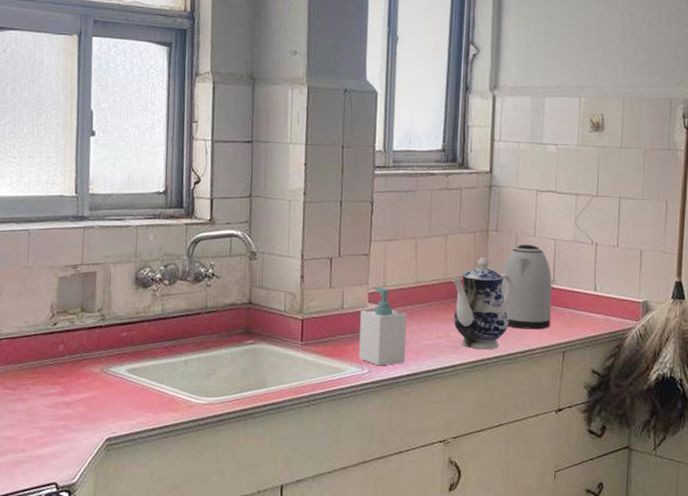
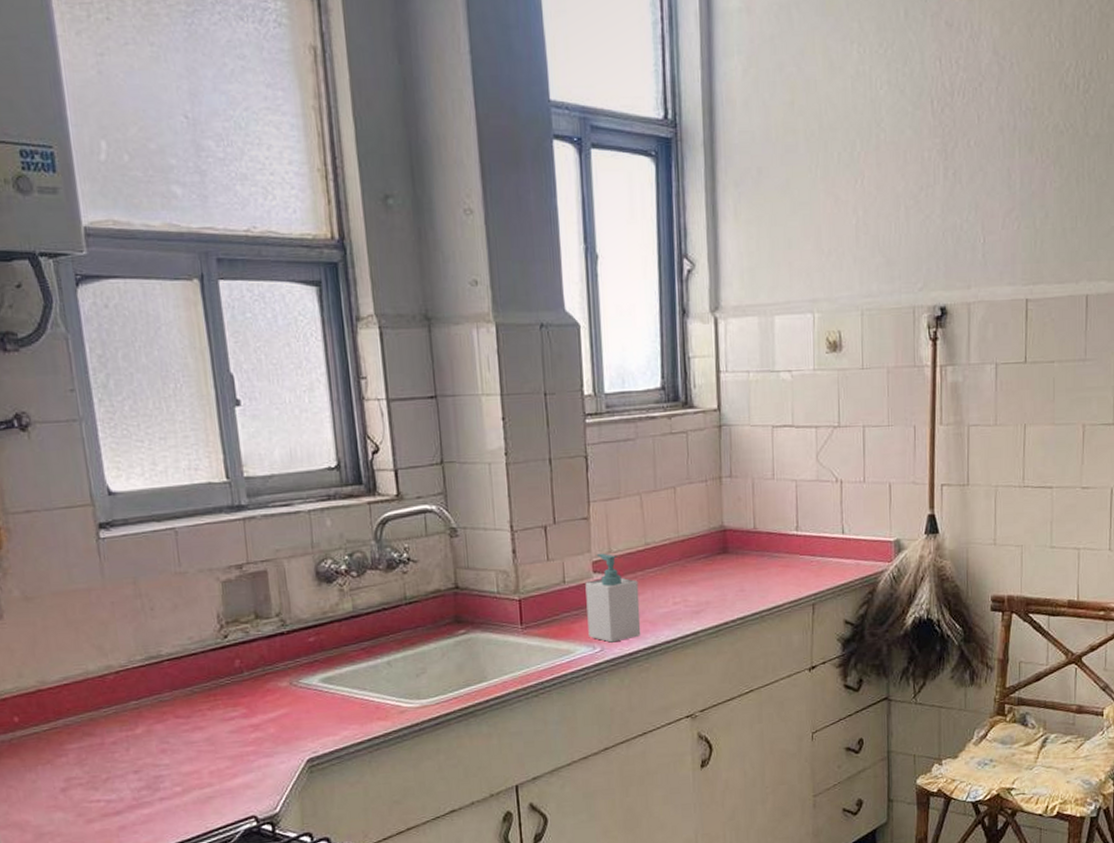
teapot: present [453,257,512,350] -> none [686,508,753,612]
kettle: present [501,245,552,330] -> none [739,489,798,585]

